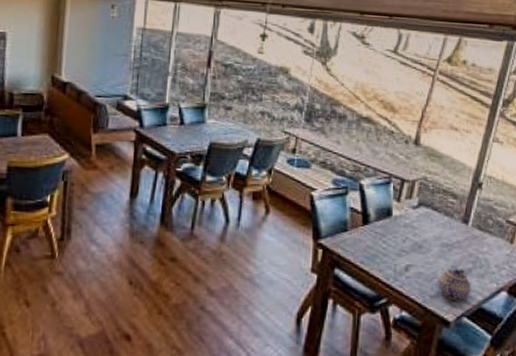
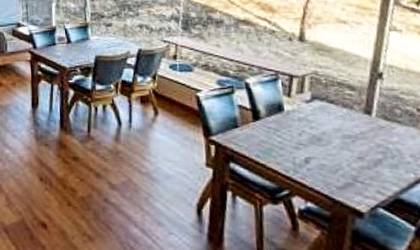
teapot: present [438,269,471,301] -> none [343,160,385,192]

